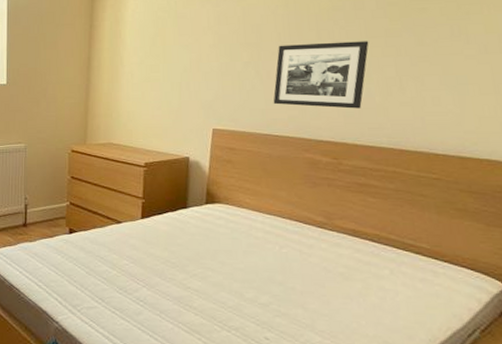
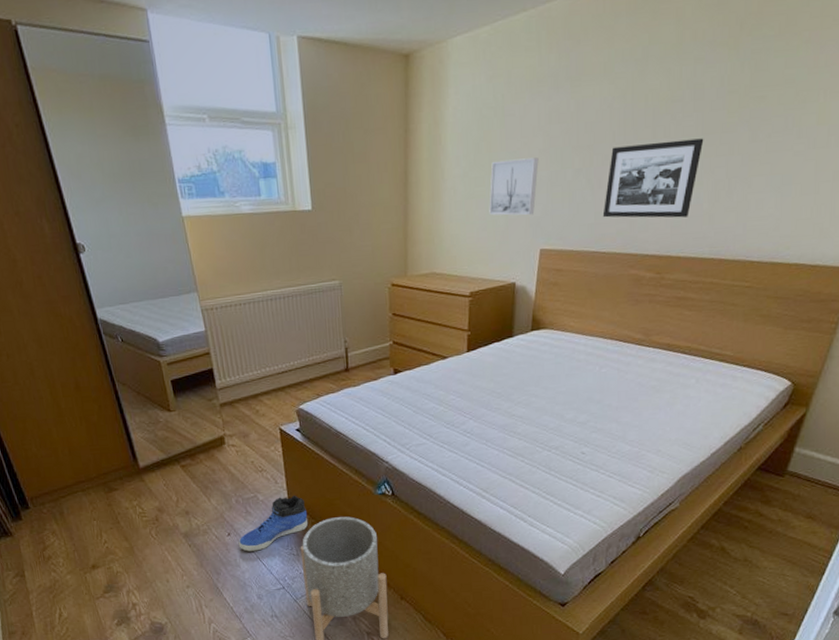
wall art: none [163,51,209,99] -> present [489,157,539,216]

